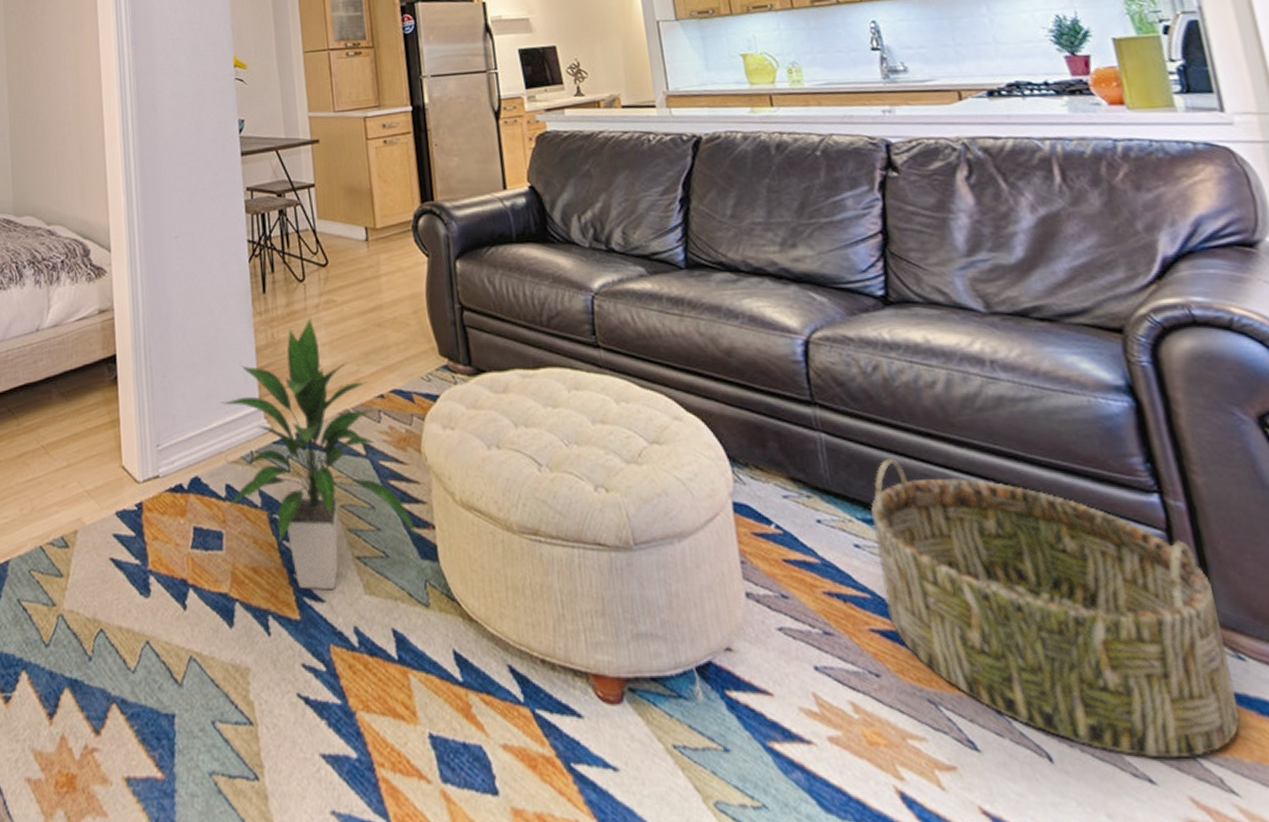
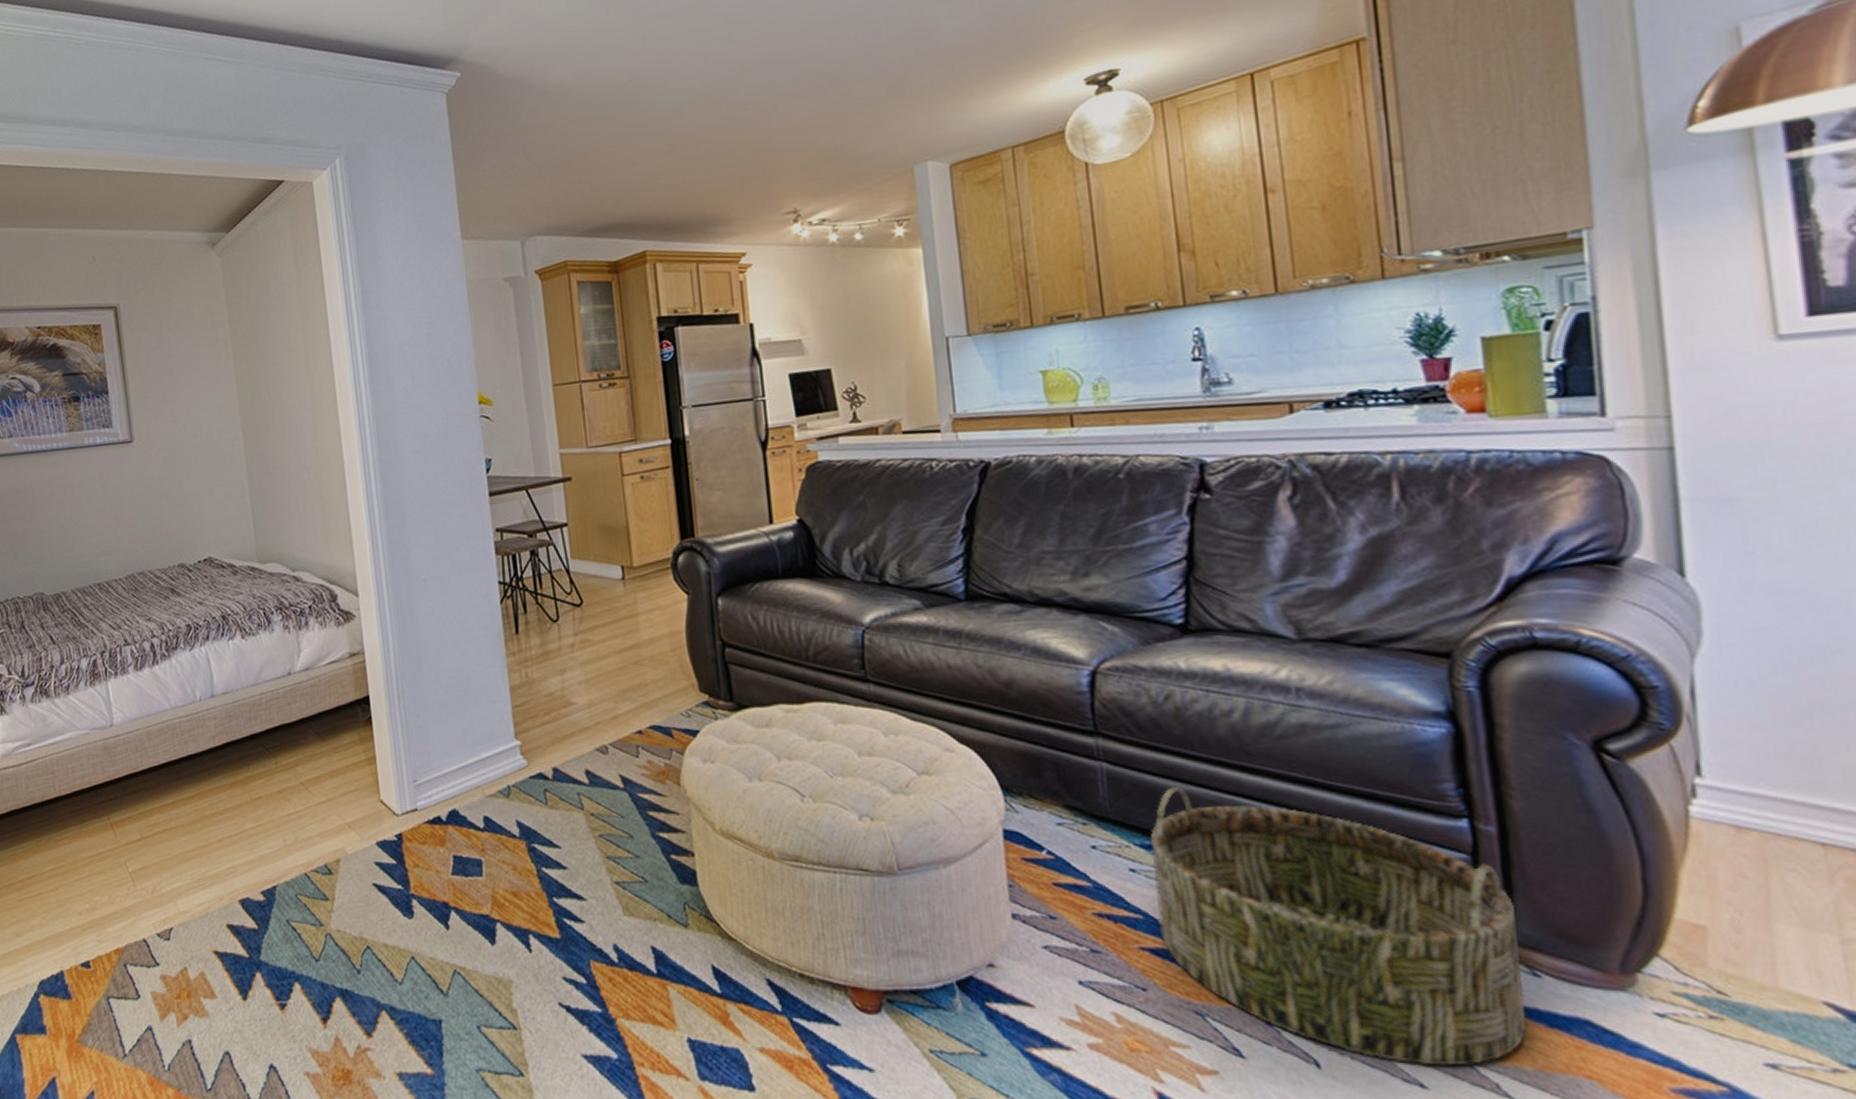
indoor plant: present [221,317,418,590] -> none [476,656,677,912]

